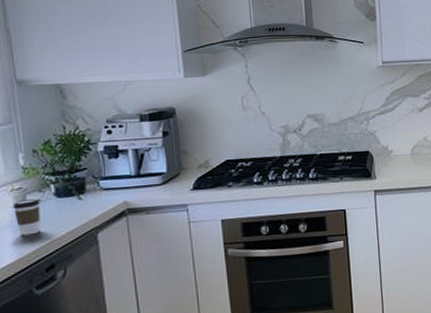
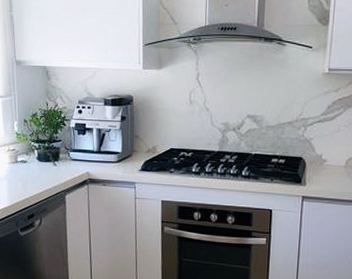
coffee cup: present [12,197,41,236] -> none [8,158,27,188]

